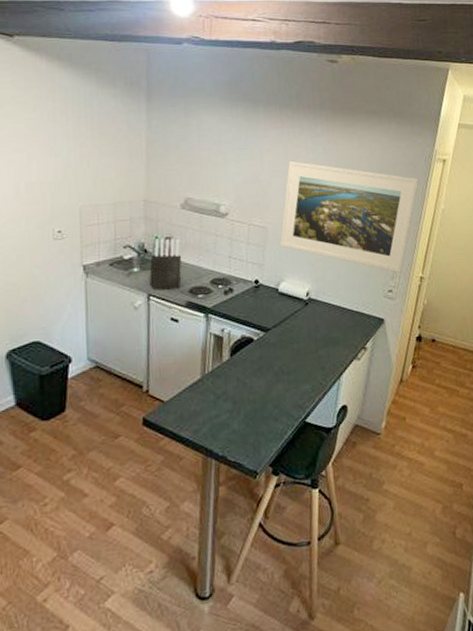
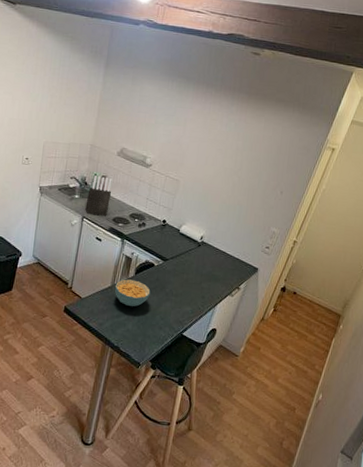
cereal bowl: none [207,363,255,400] -> present [115,279,151,307]
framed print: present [279,160,419,273] -> none [187,130,309,235]

